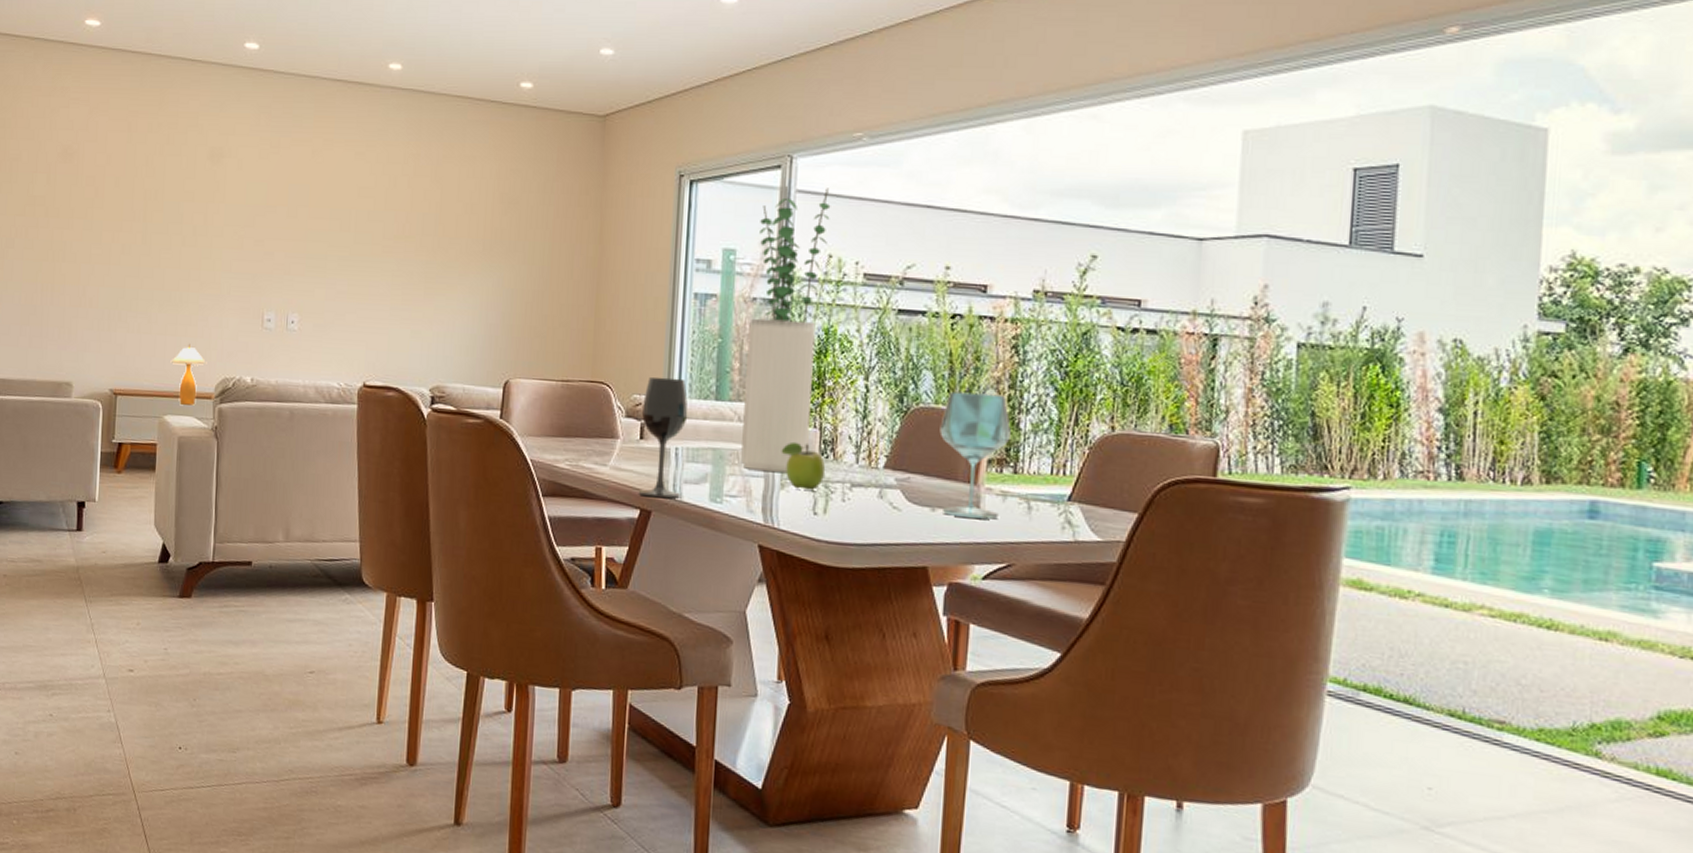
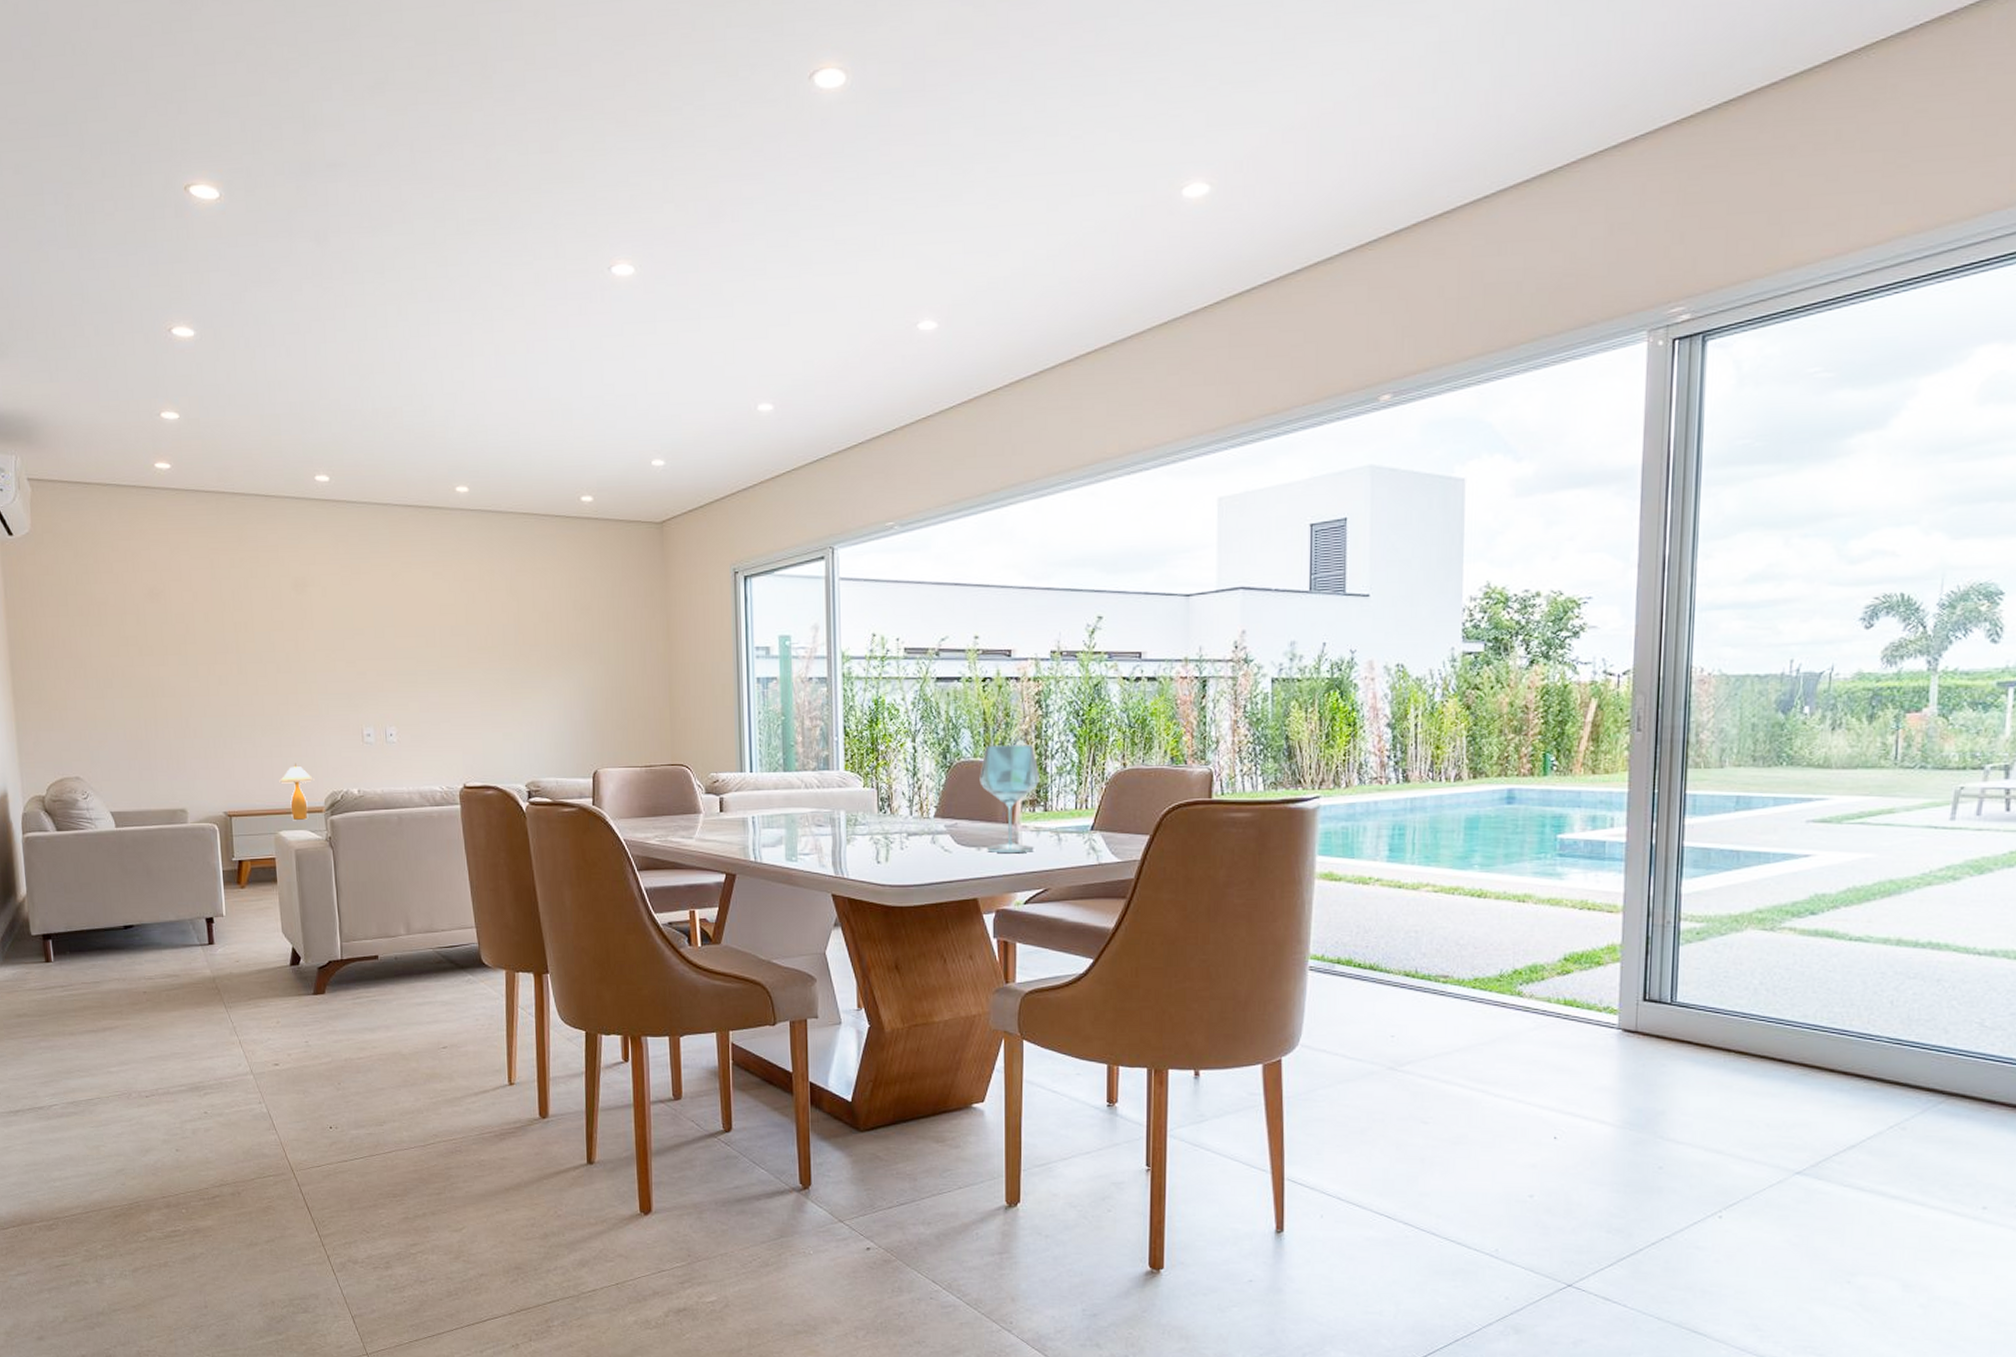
wine glass: present [638,376,688,499] -> none [719,755,761,862]
vase: present [741,186,831,473] -> none [808,574,871,830]
fruit: present [781,441,826,491] -> none [844,801,885,842]

